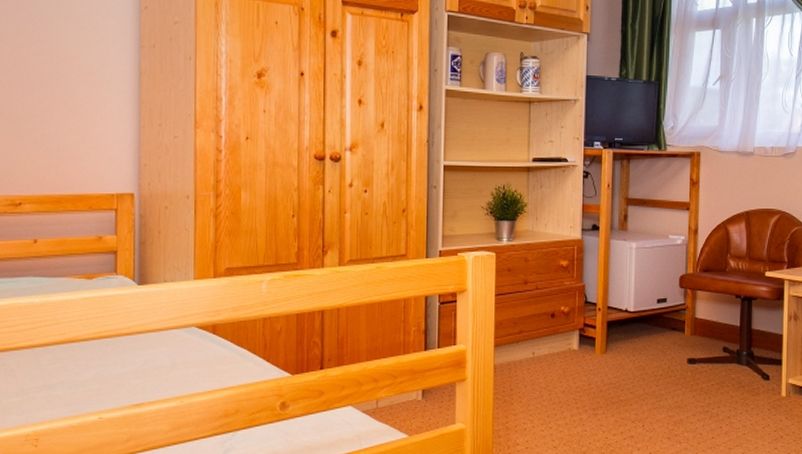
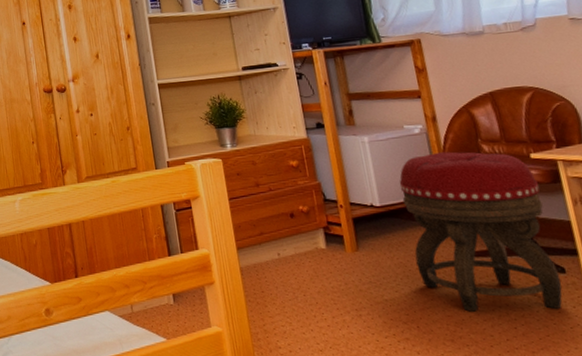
footstool: none [653,264,765,413] -> present [399,151,563,312]

